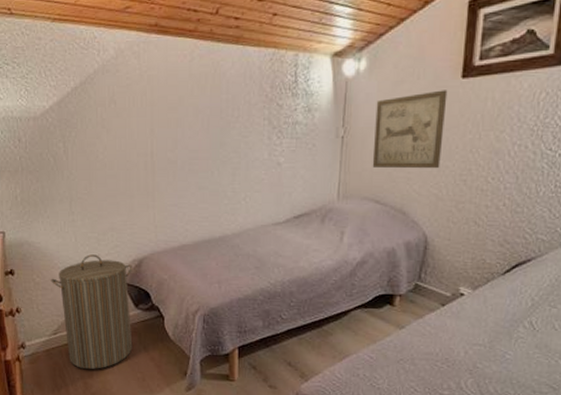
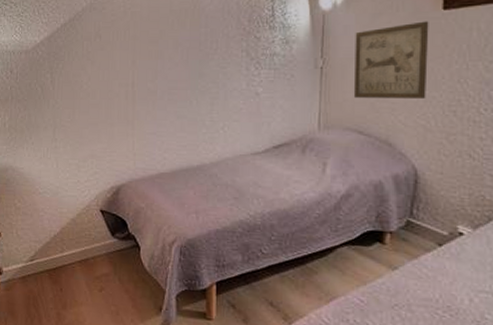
laundry hamper: present [51,254,133,369] -> none [31,181,110,300]

